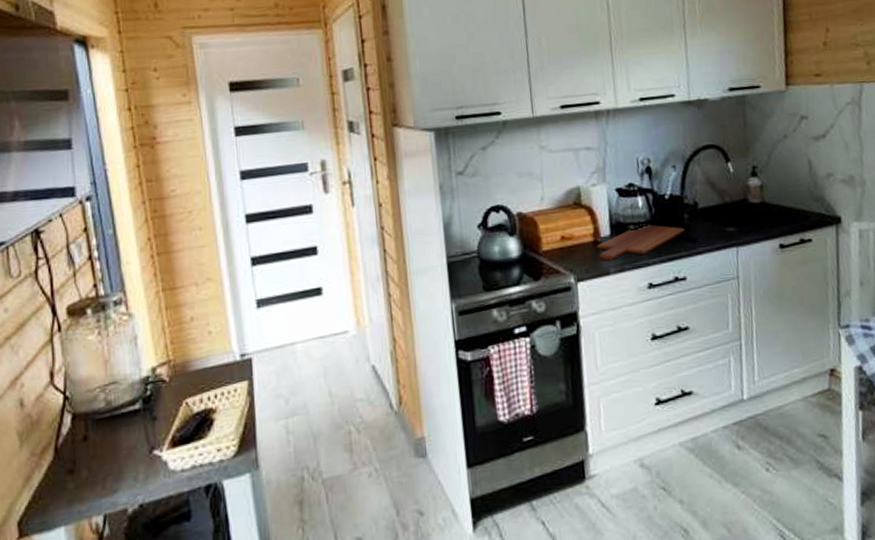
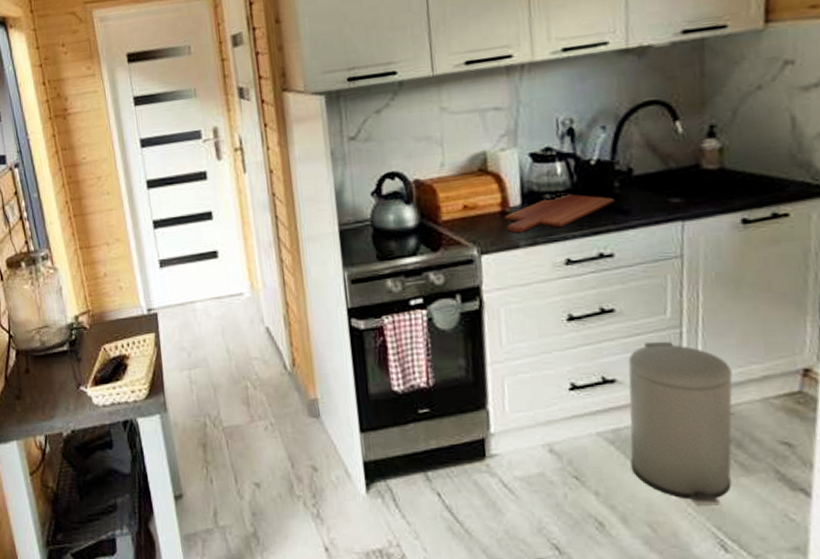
pedal bin: none [701,353,785,501] -> present [628,341,733,506]

